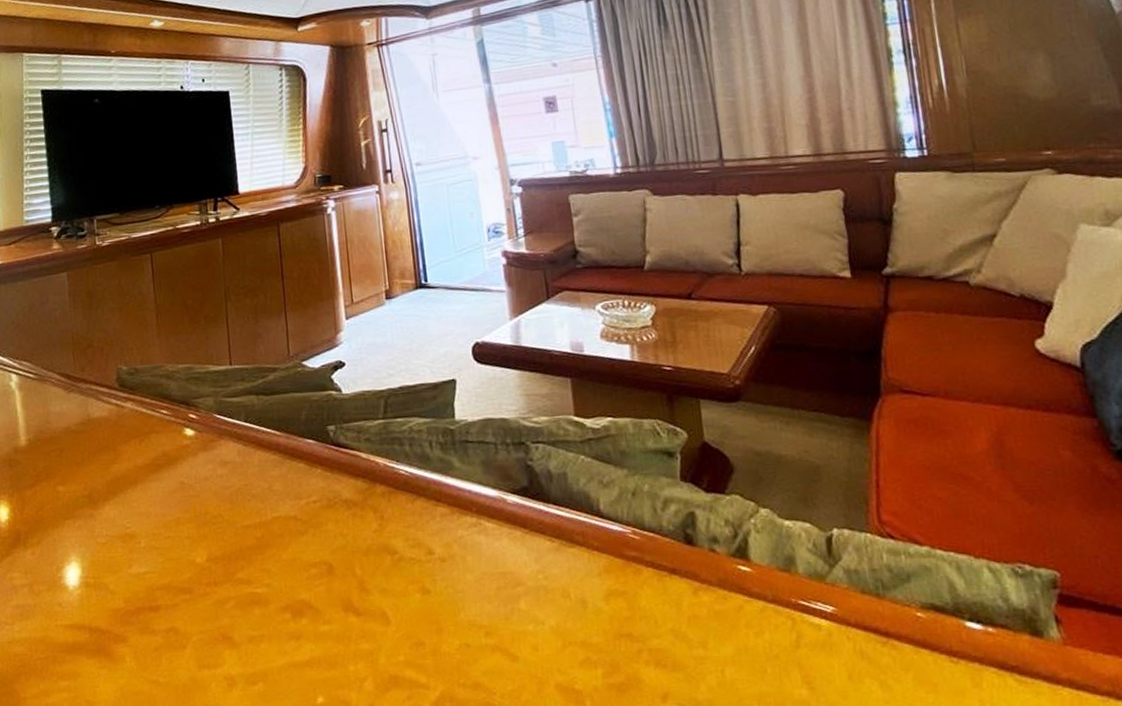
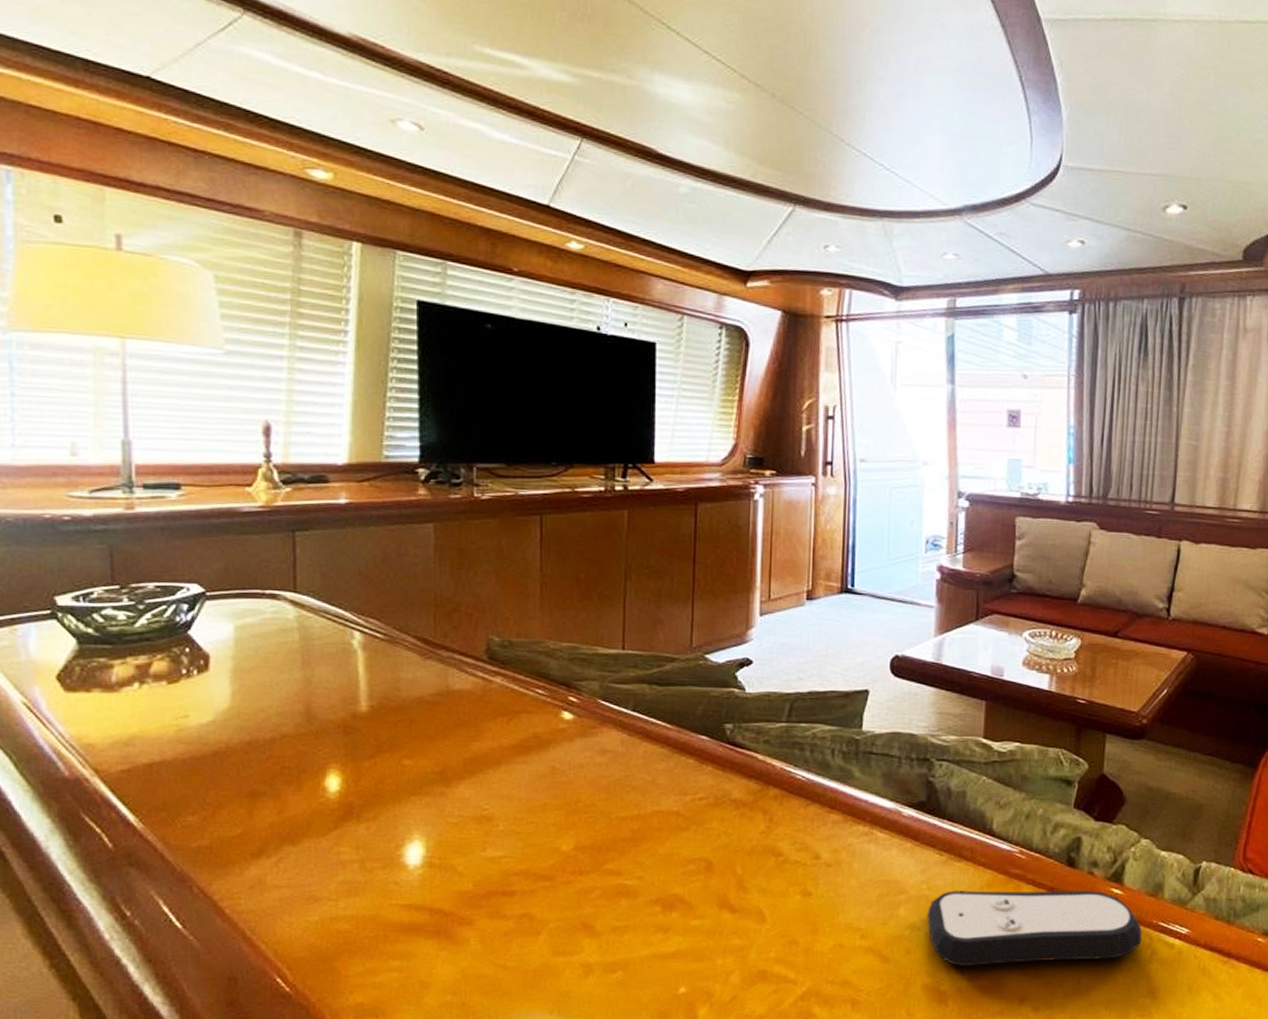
remote control: none [548,569,783,662] -> present [927,890,1142,967]

